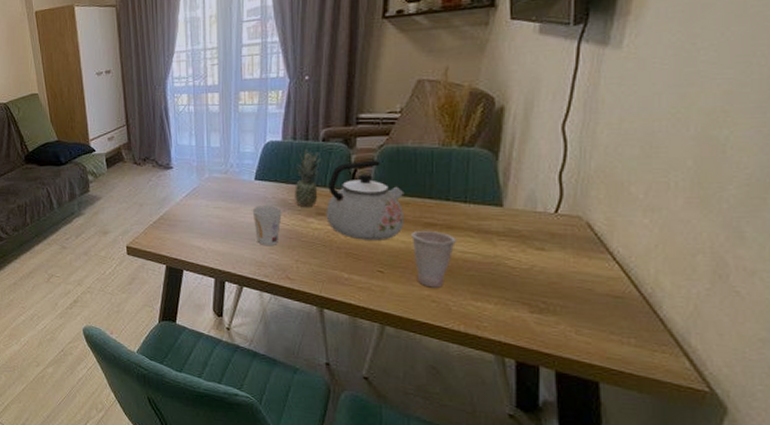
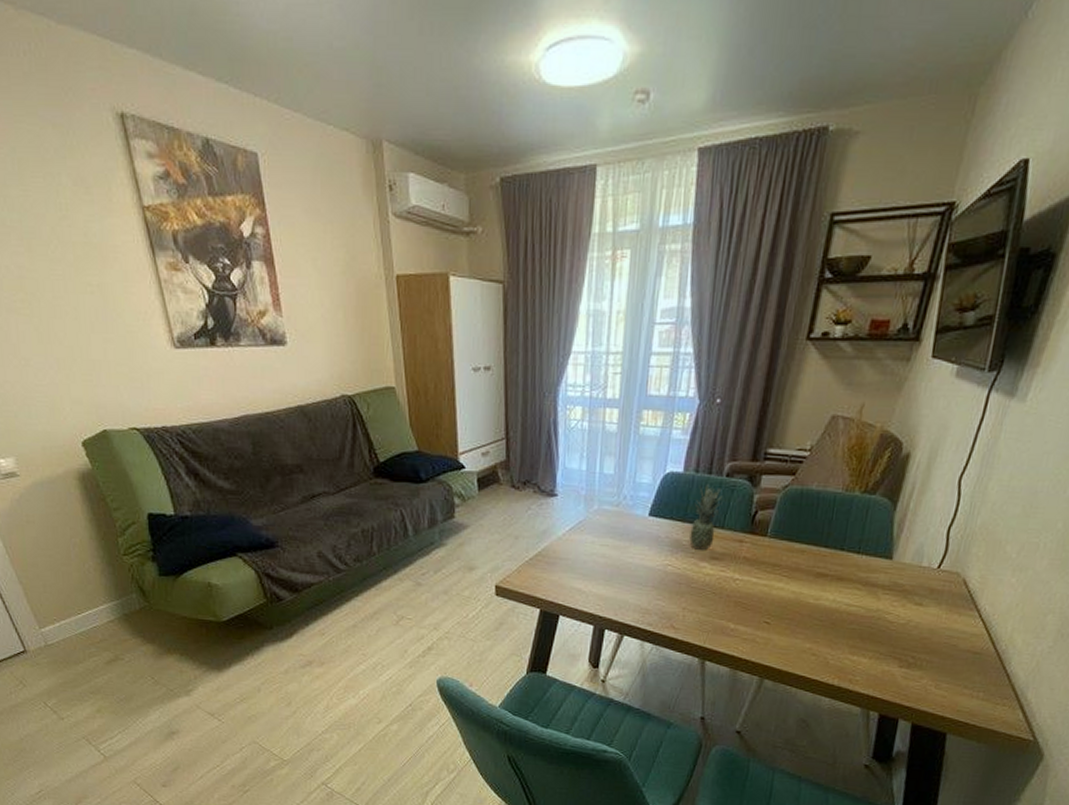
cup: present [252,206,282,245] -> none [642,545,674,591]
kettle: present [326,160,405,240] -> none [719,501,802,590]
cup: present [411,230,457,288] -> none [801,580,845,641]

